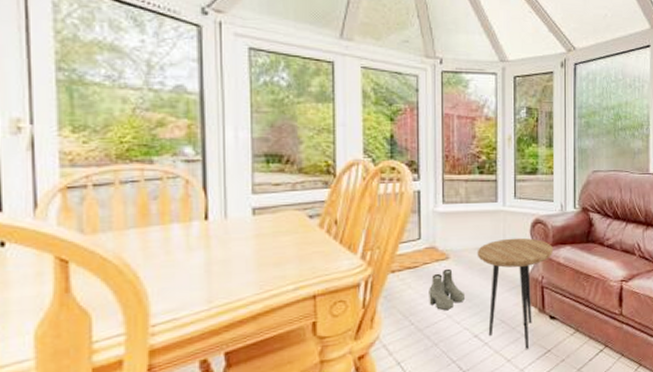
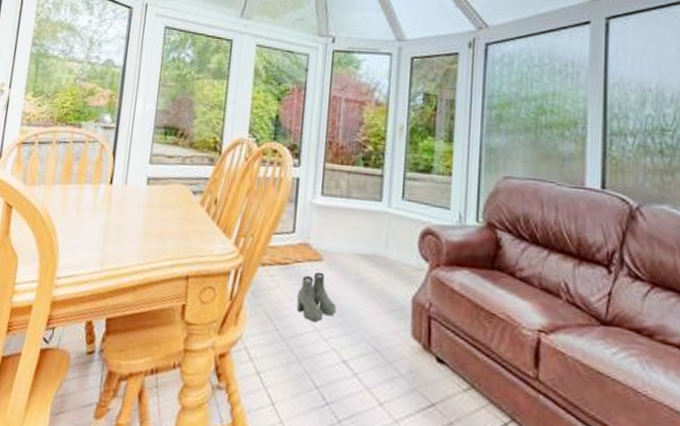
side table: present [477,238,554,349] -> none [353,247,447,395]

